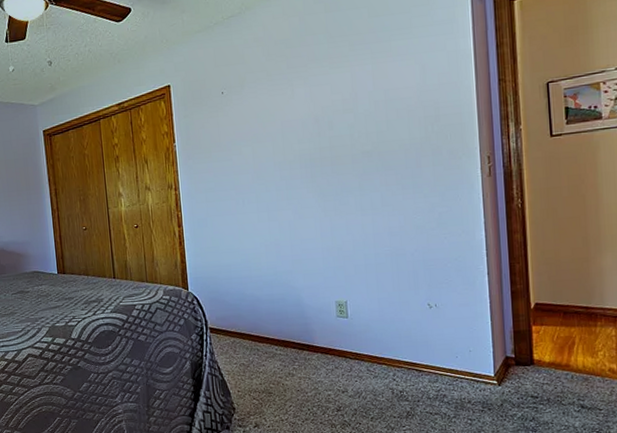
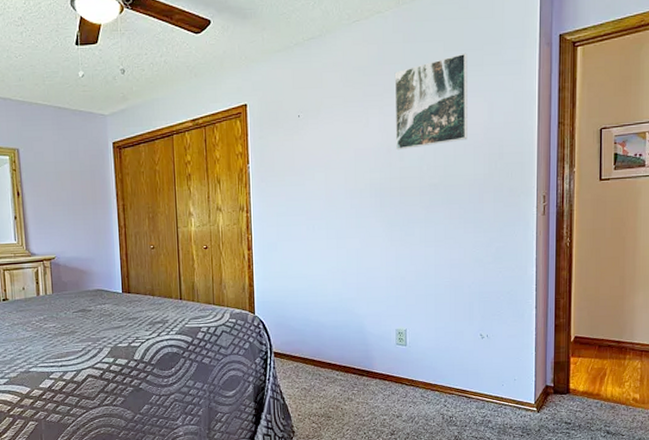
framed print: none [318,17,400,120] -> present [394,53,467,151]

